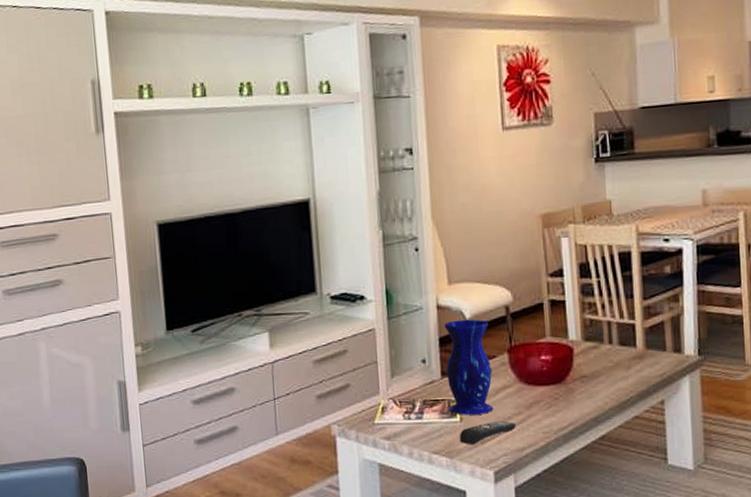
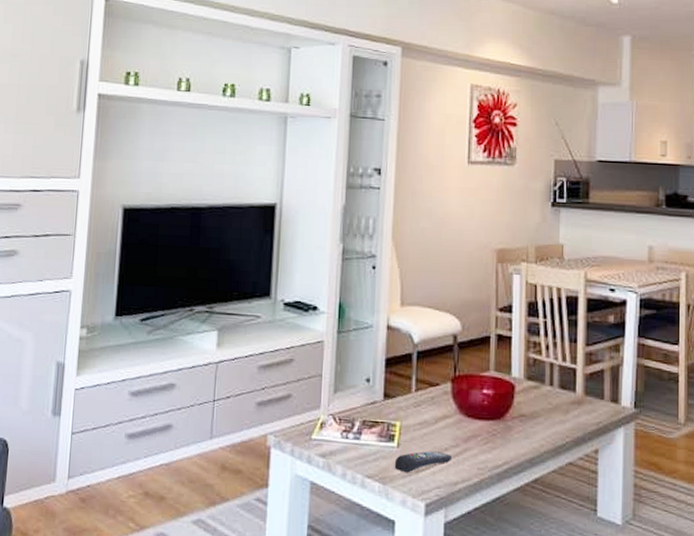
vase: present [444,319,494,415] -> none [387,342,435,442]

